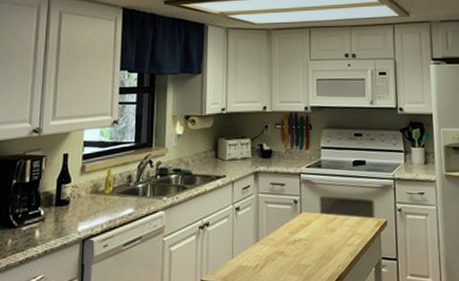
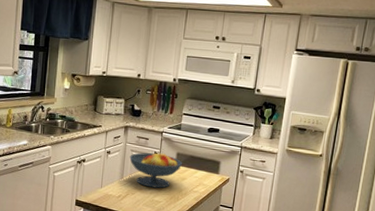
fruit bowl: none [264,199,329,248] -> present [129,152,182,188]

